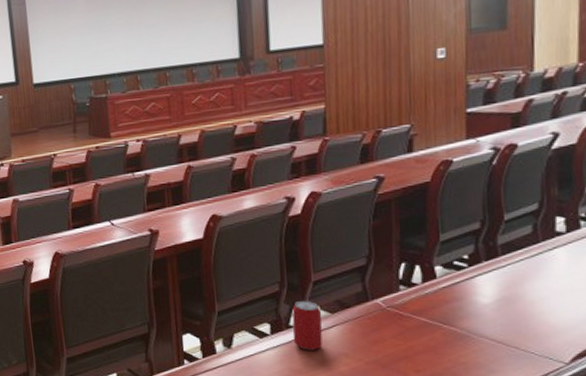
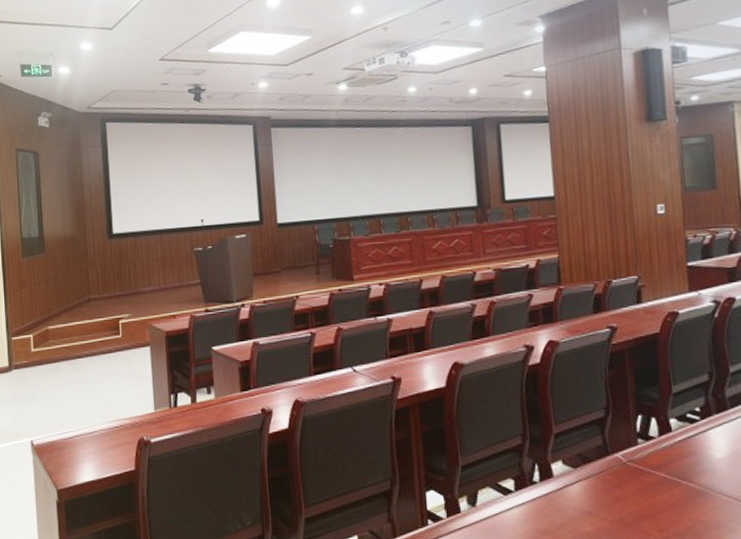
beverage can: present [292,300,323,350] -> none [535,453,567,508]

